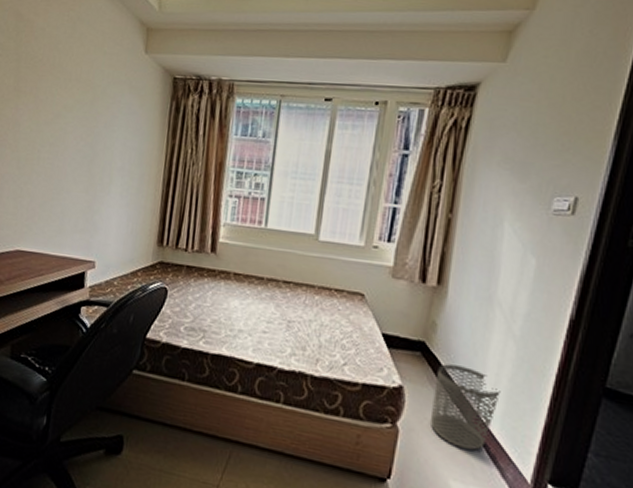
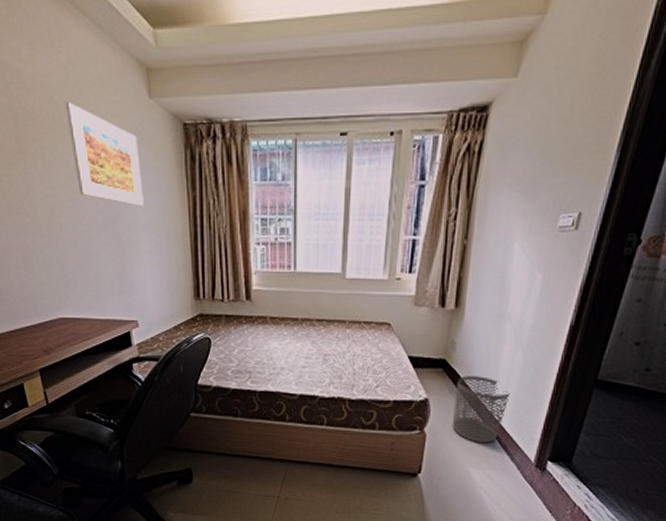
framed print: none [63,51,128,149] -> present [64,102,144,206]

